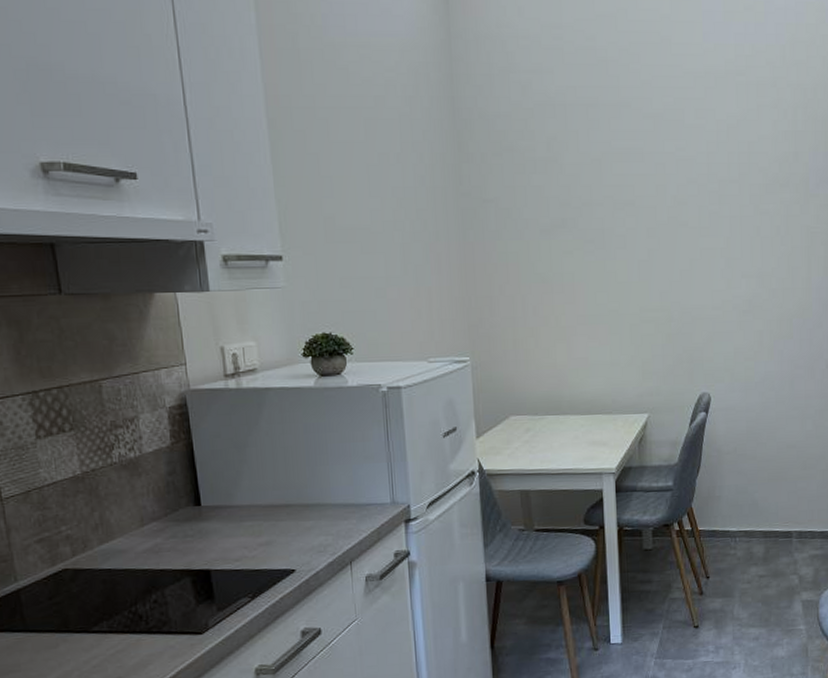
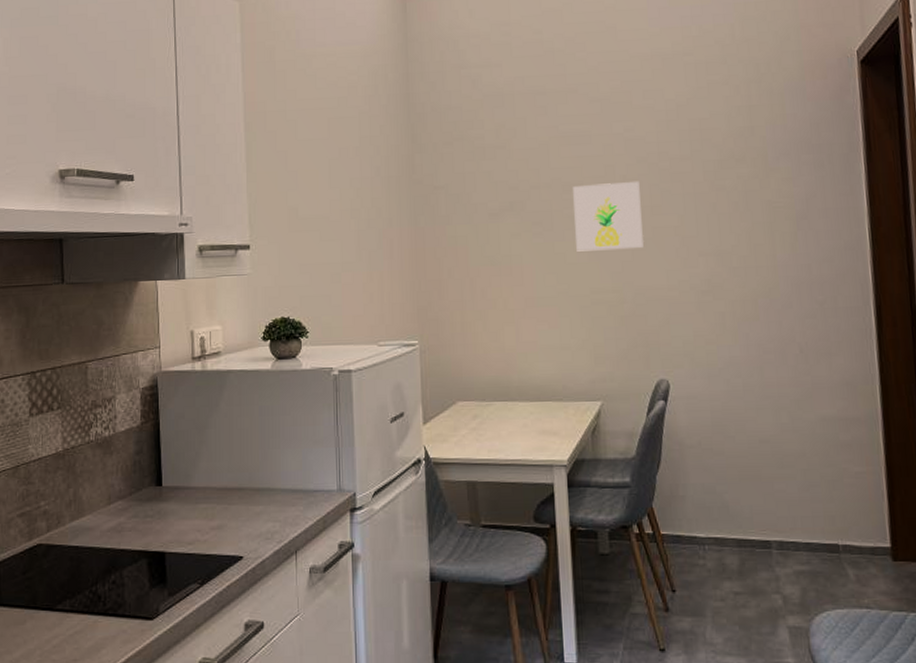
wall art: none [625,201,691,271] -> present [573,180,644,252]

